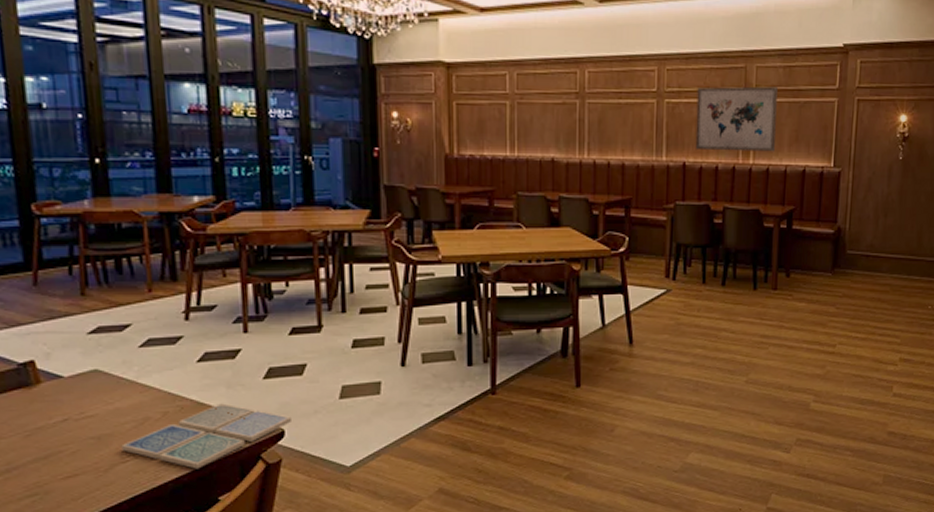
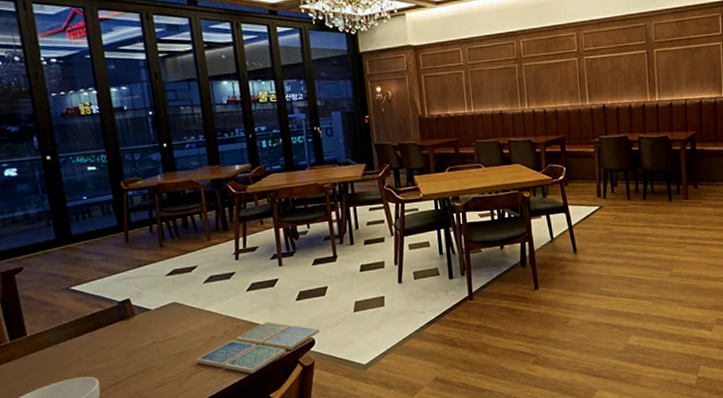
wall art: present [695,86,778,152] -> none [609,38,675,94]

